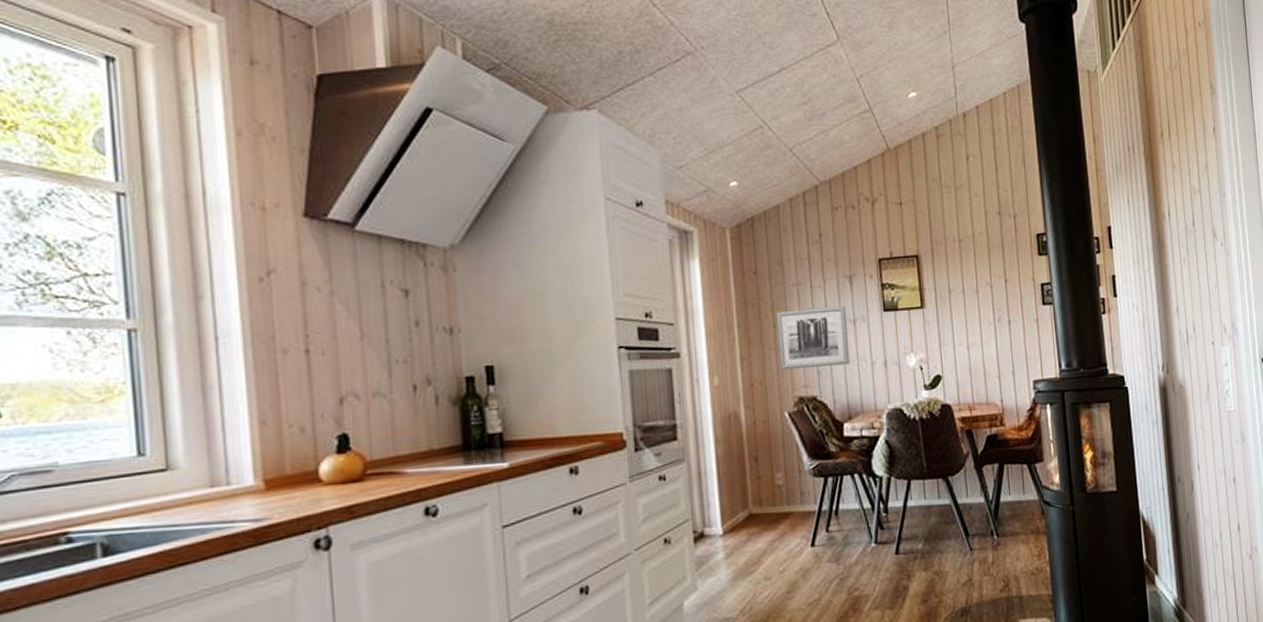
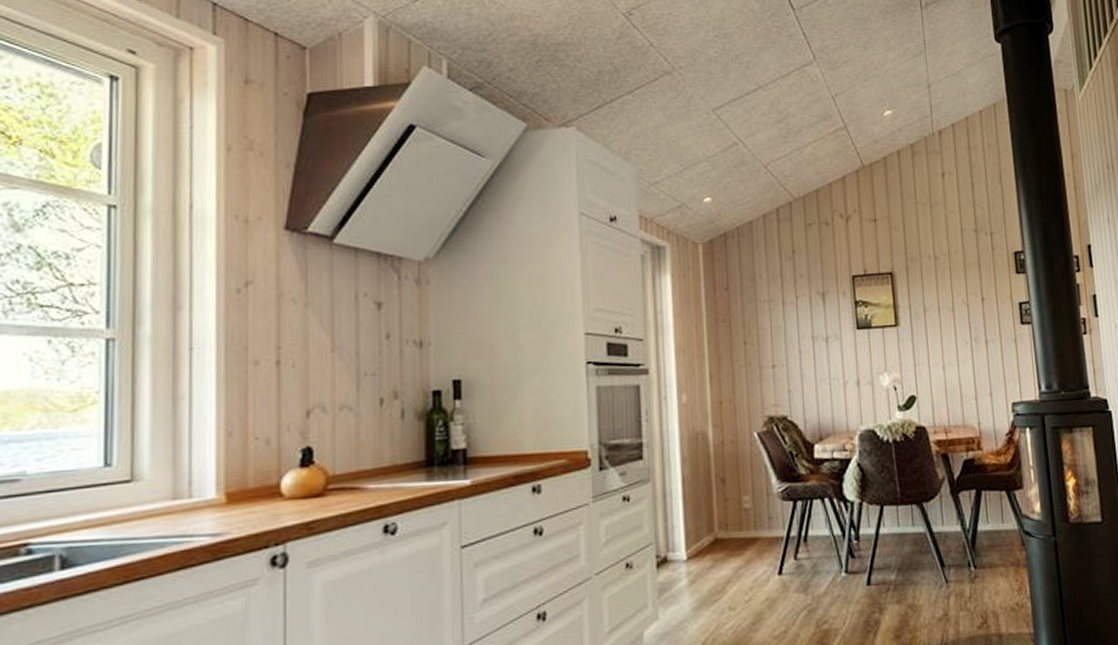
wall art: present [776,305,851,371] -> none [747,322,822,389]

